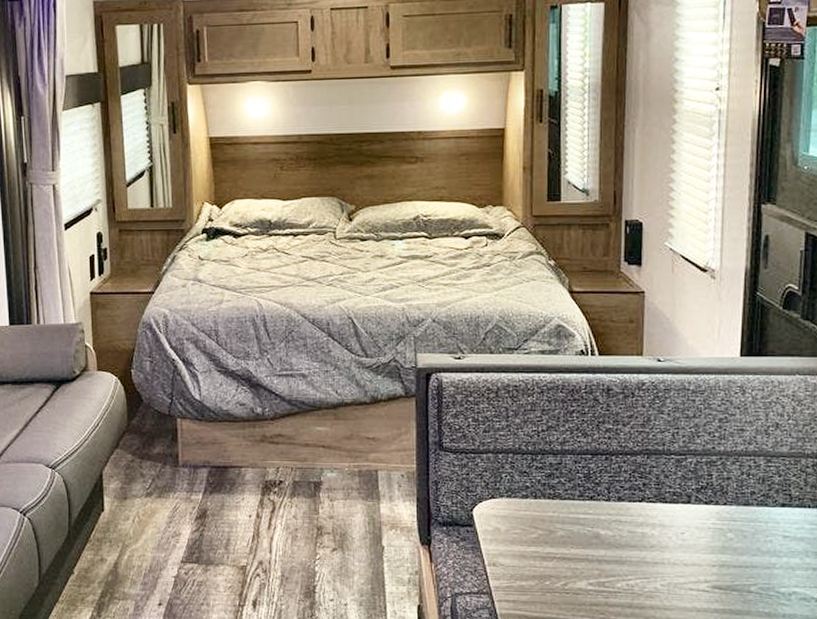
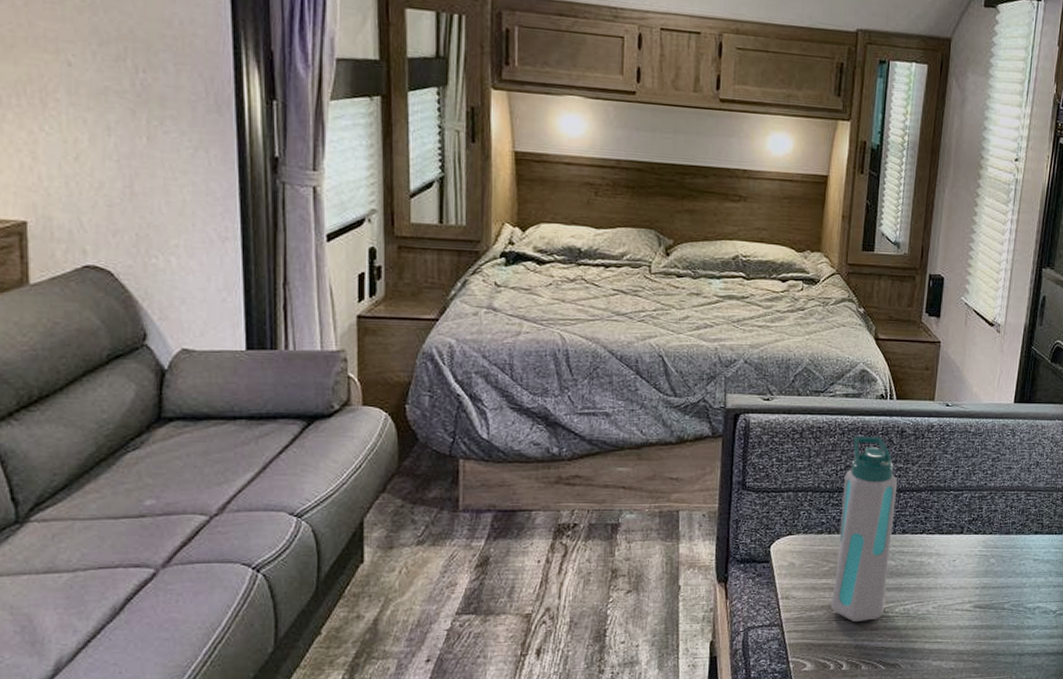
water bottle: none [543,395,607,595] -> present [831,436,897,622]

